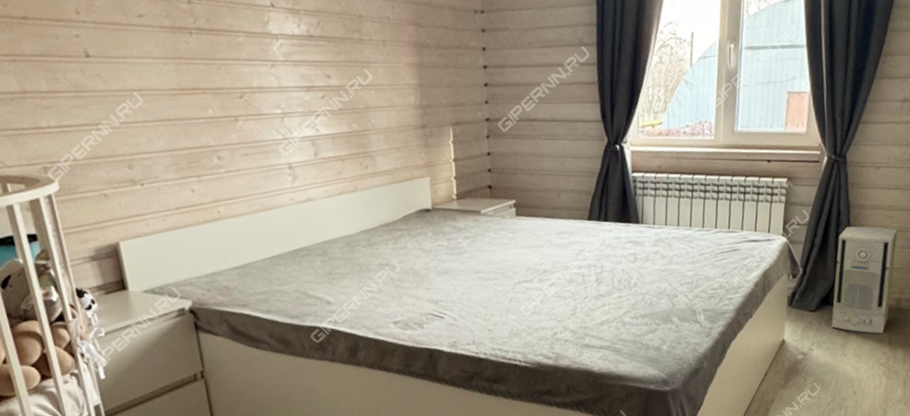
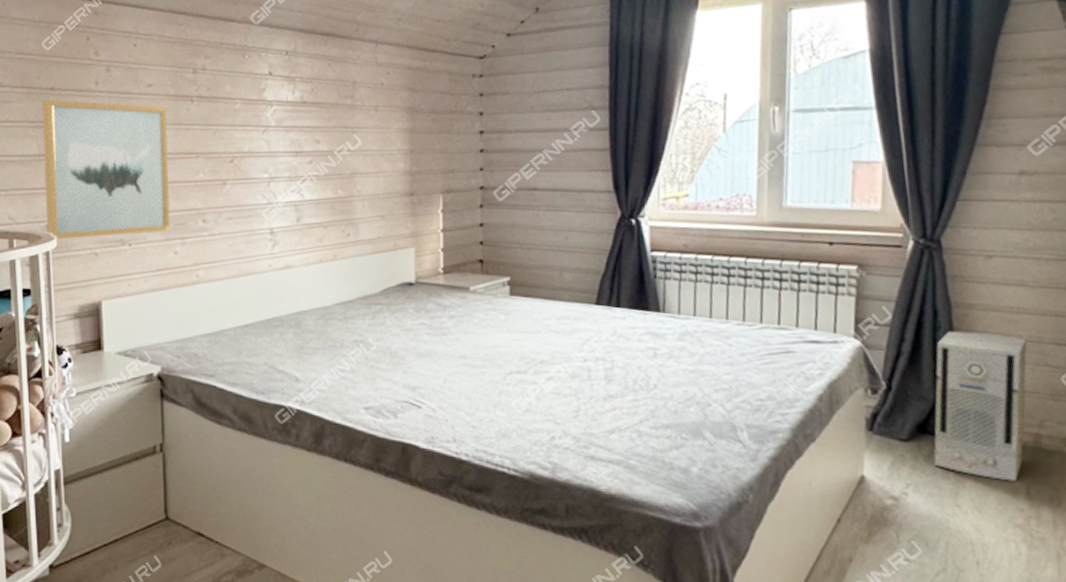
wall art: none [13,30,184,182] -> present [41,99,171,239]

